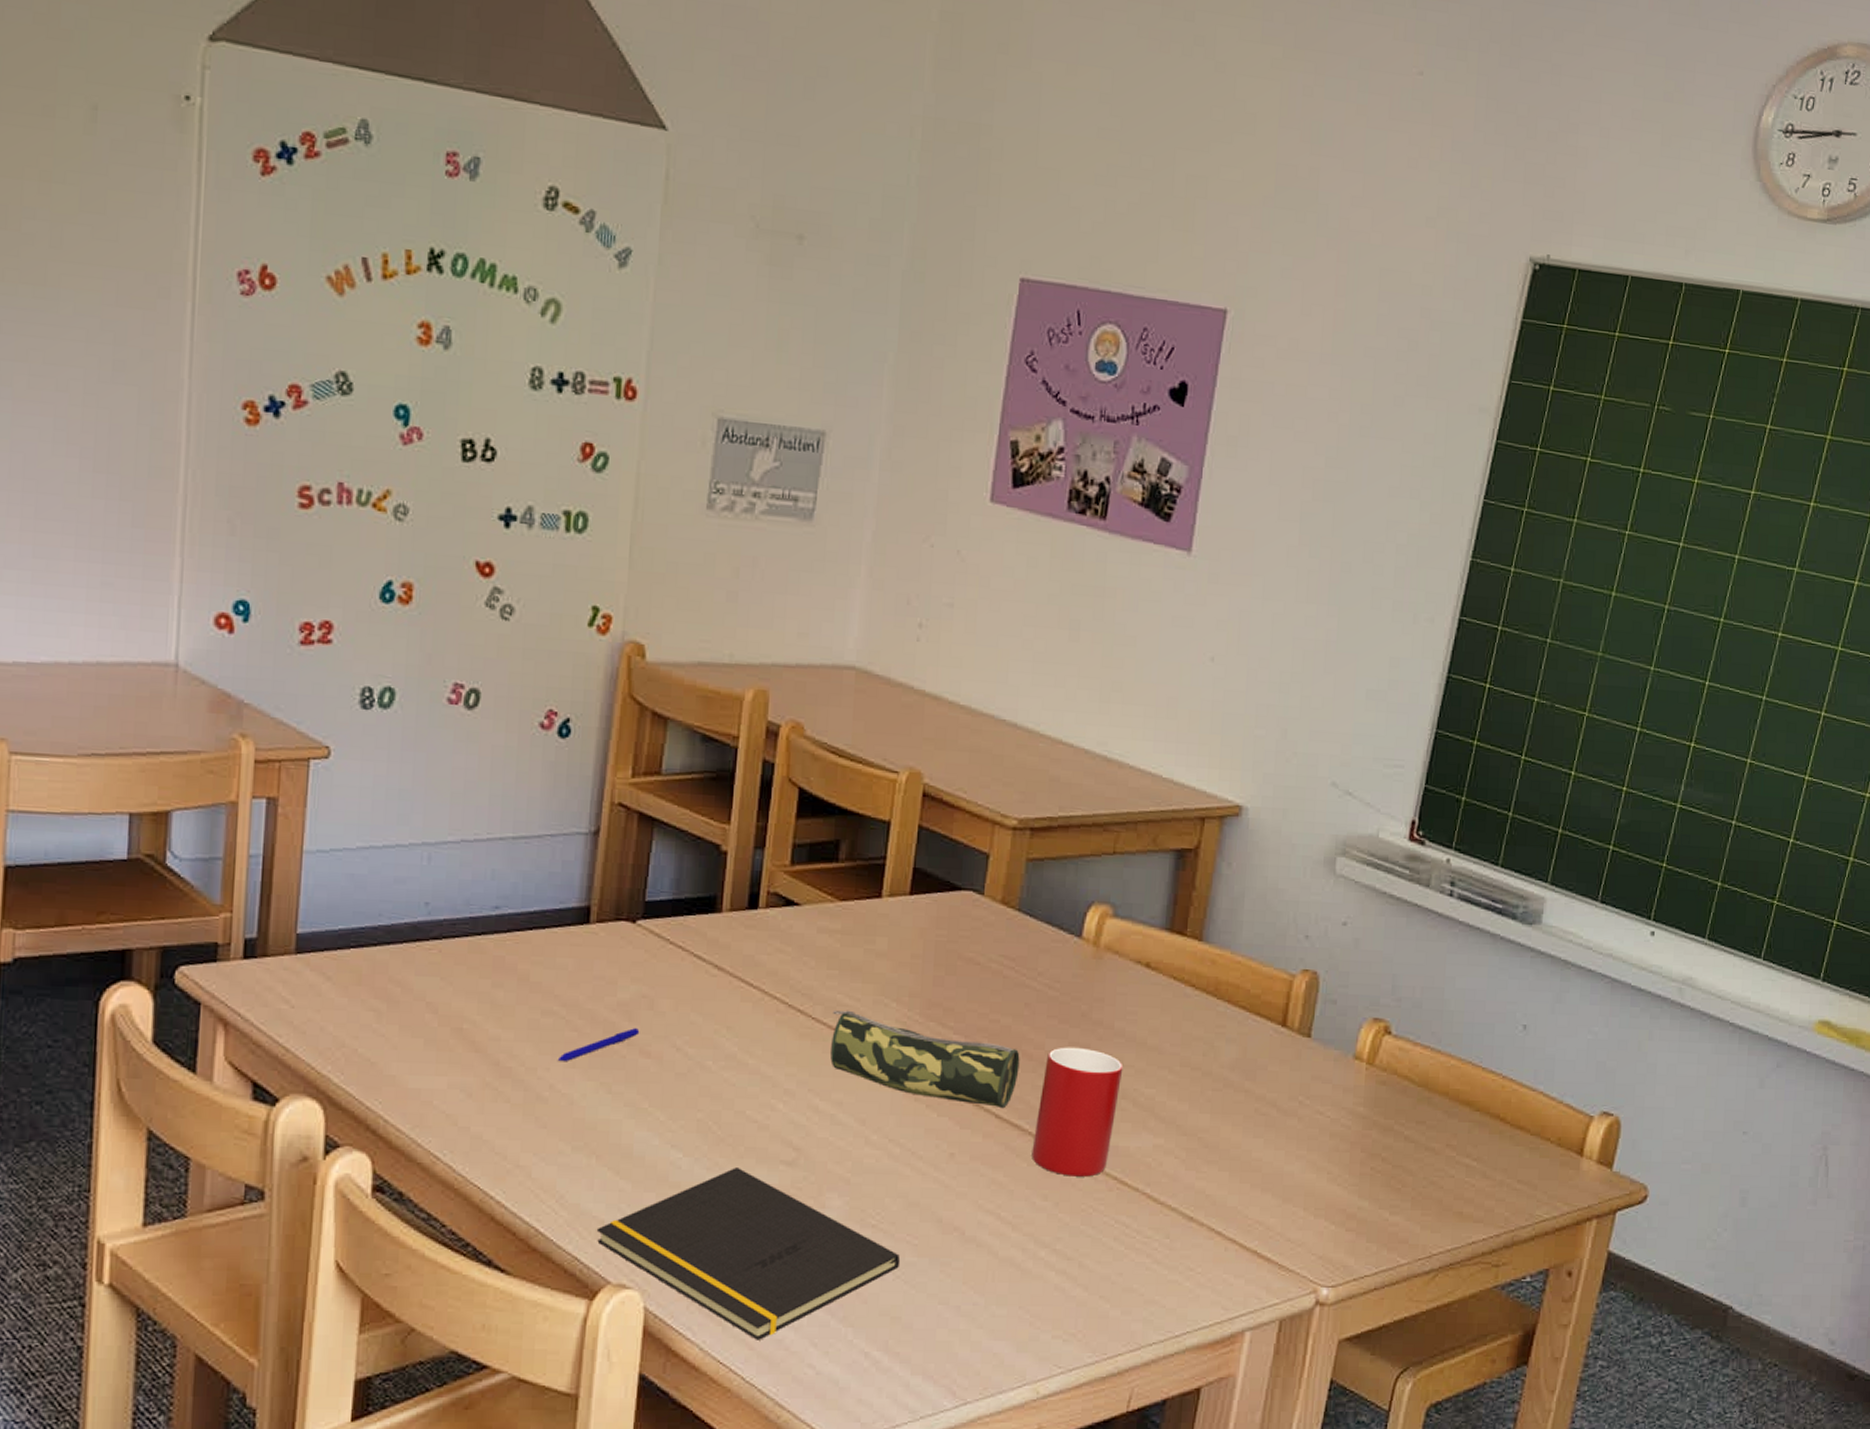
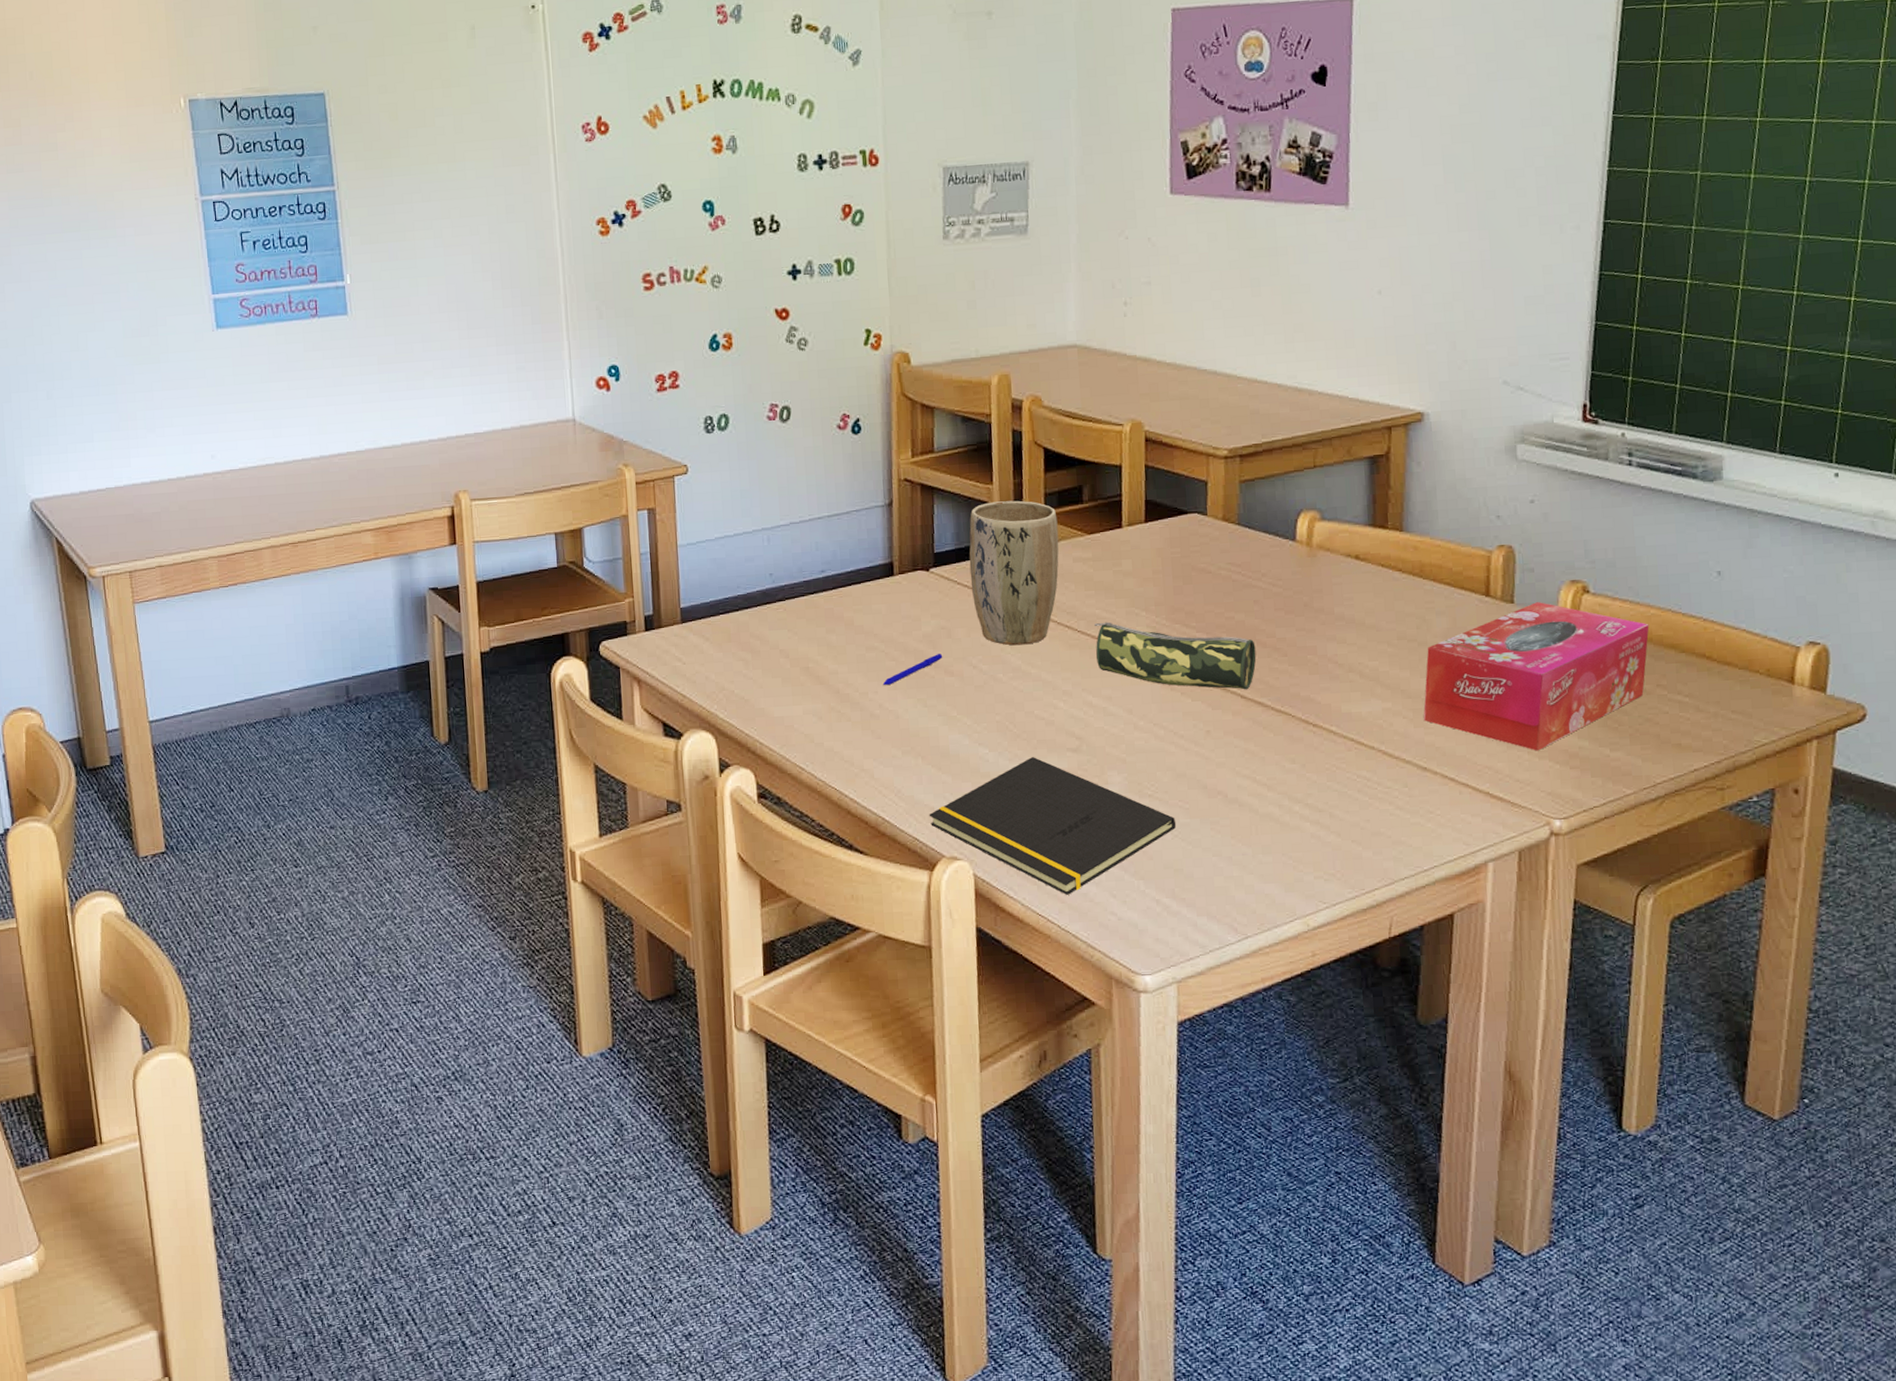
plant pot: none [686,846,805,1028] -> present [969,500,1059,646]
cup: present [1031,1047,1124,1177] -> none [1276,632,1347,742]
tissue box: none [1196,1039,1447,1208] -> present [1423,602,1649,751]

